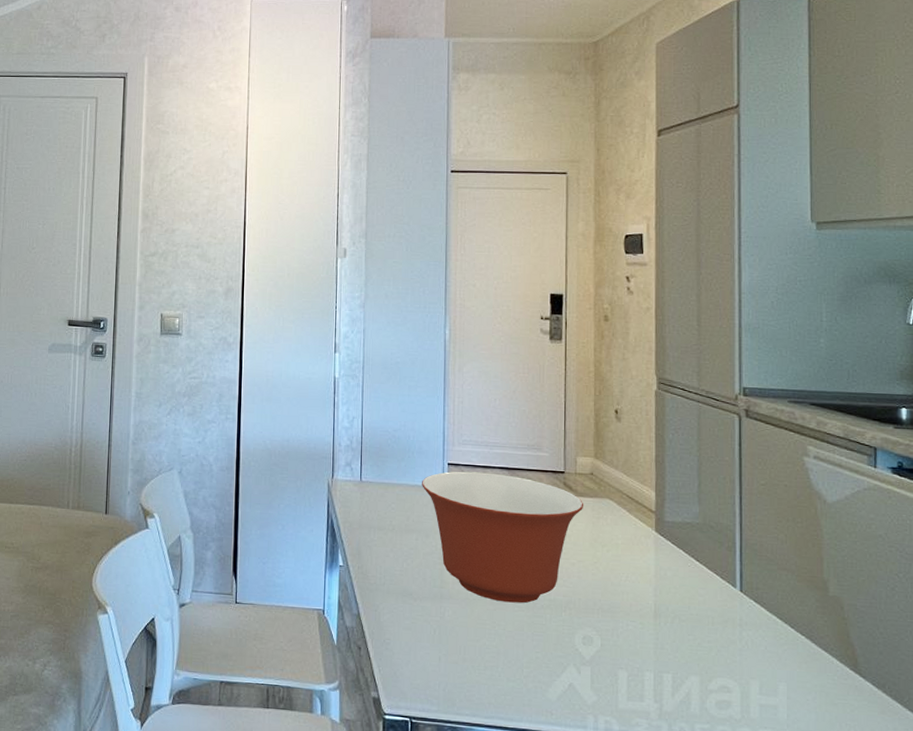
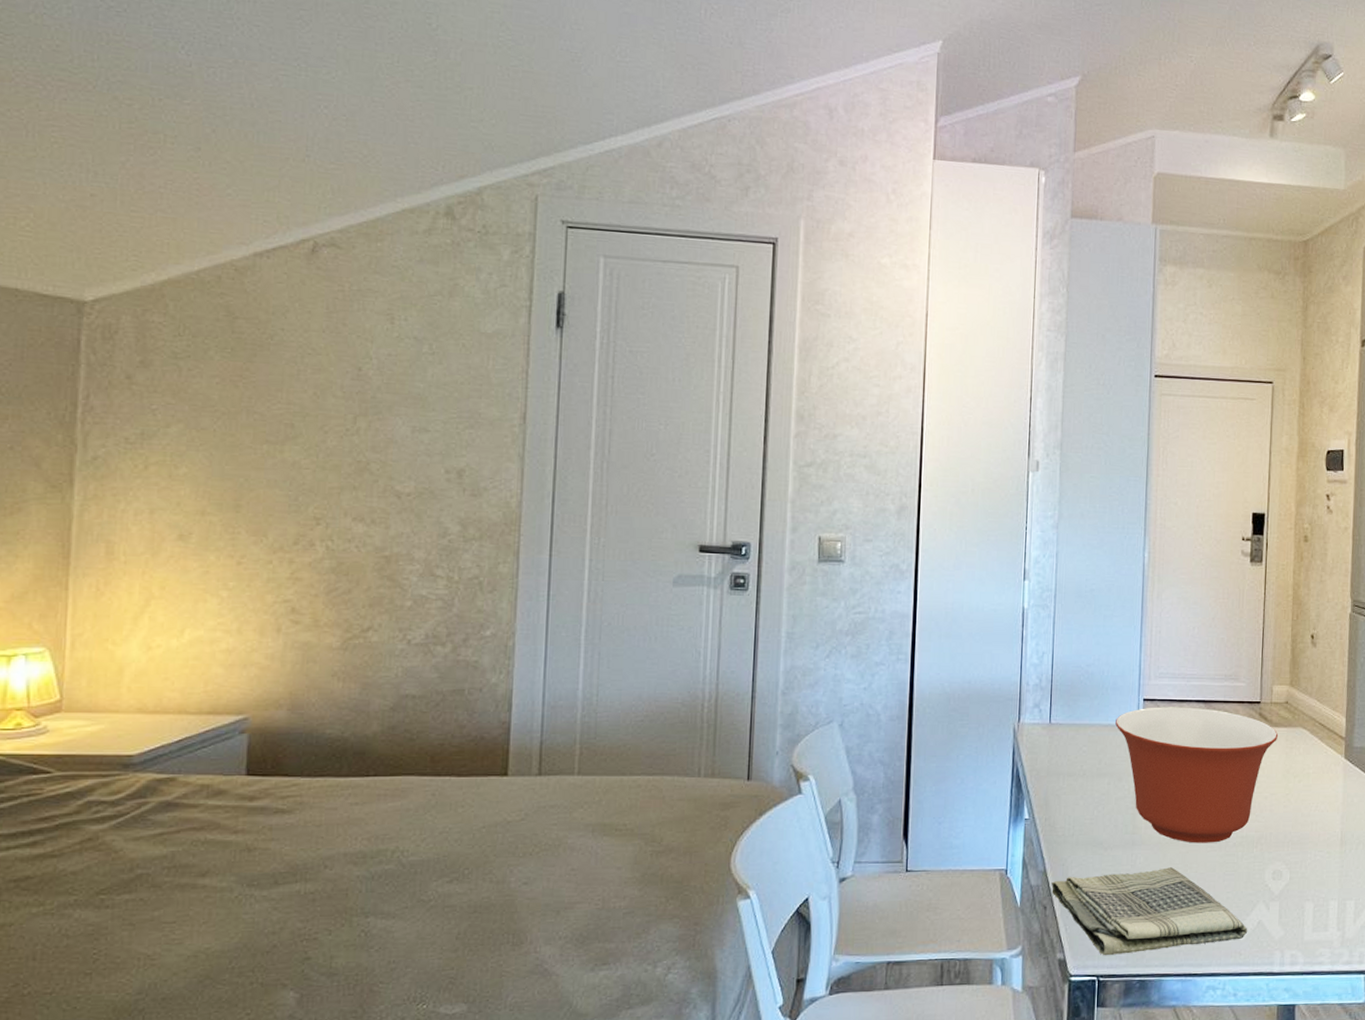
dish towel: none [365,621,559,700] -> present [1051,867,1248,956]

